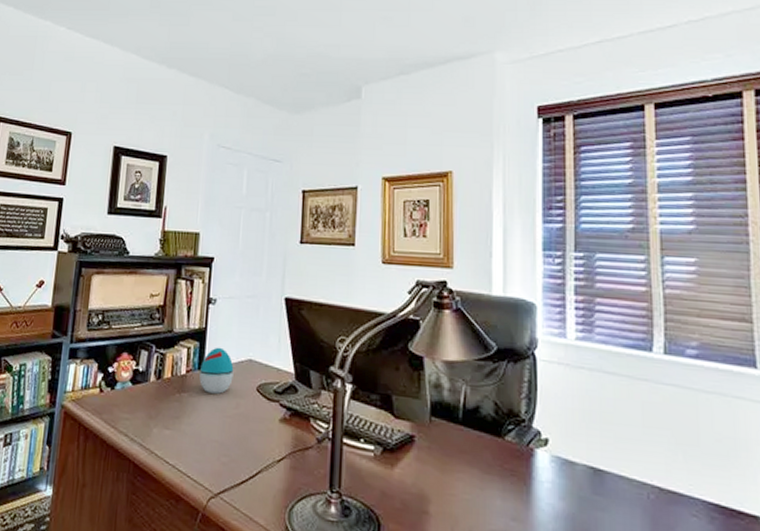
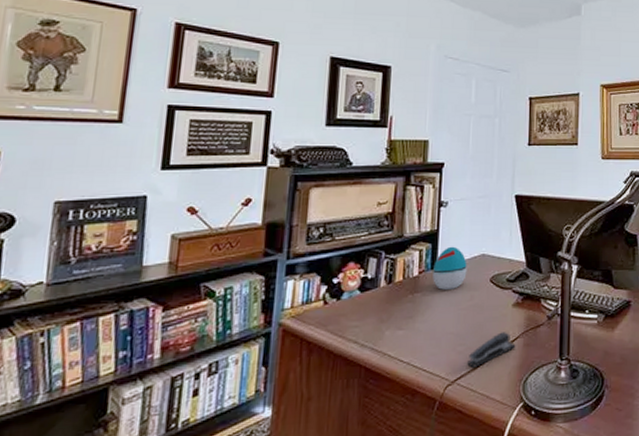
stapler: none [231,448,282,484] -> present [467,332,516,368]

